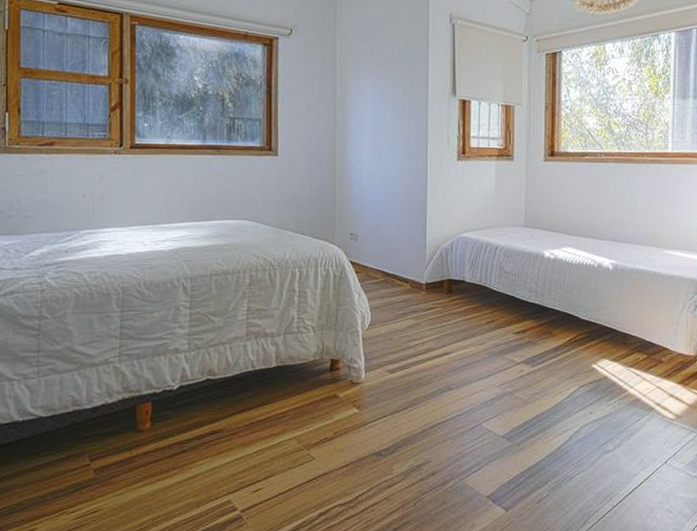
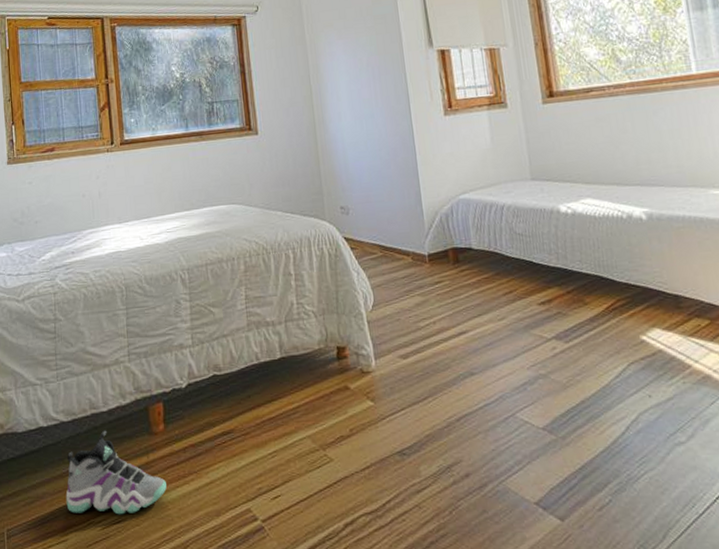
sneaker: none [38,426,148,506] -> present [65,430,167,515]

